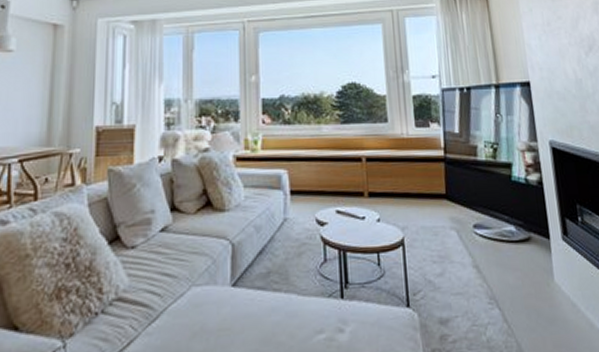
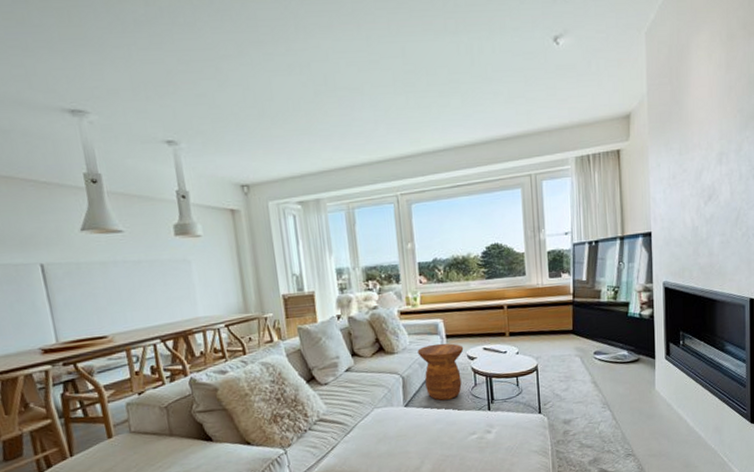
side table: none [254,201,312,280] -> present [417,343,464,401]

